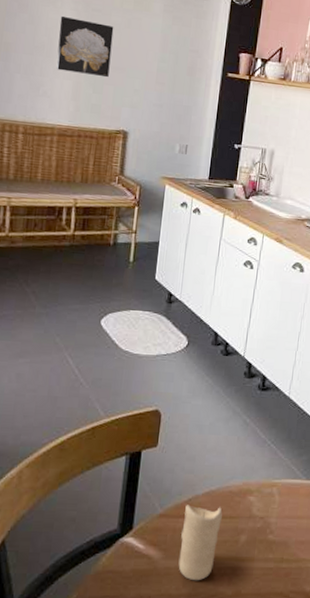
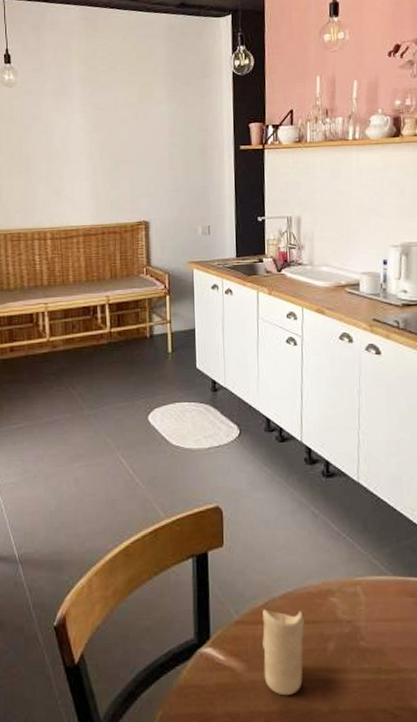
wall art: present [56,16,114,78] -> none [71,120,123,173]

